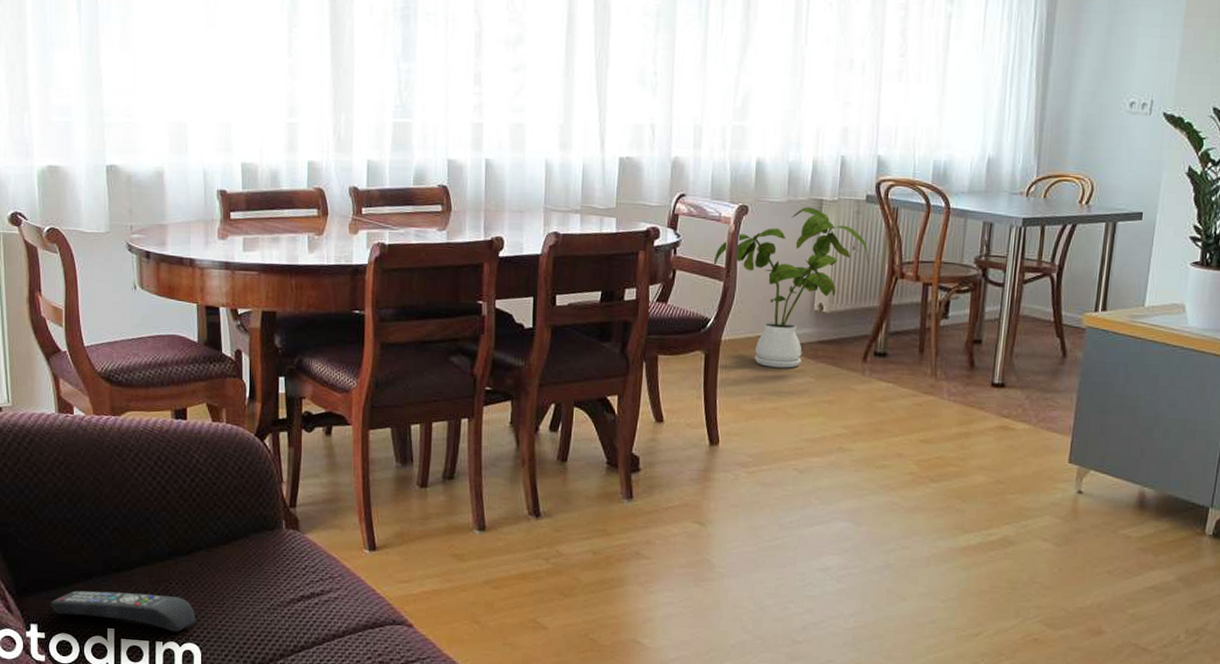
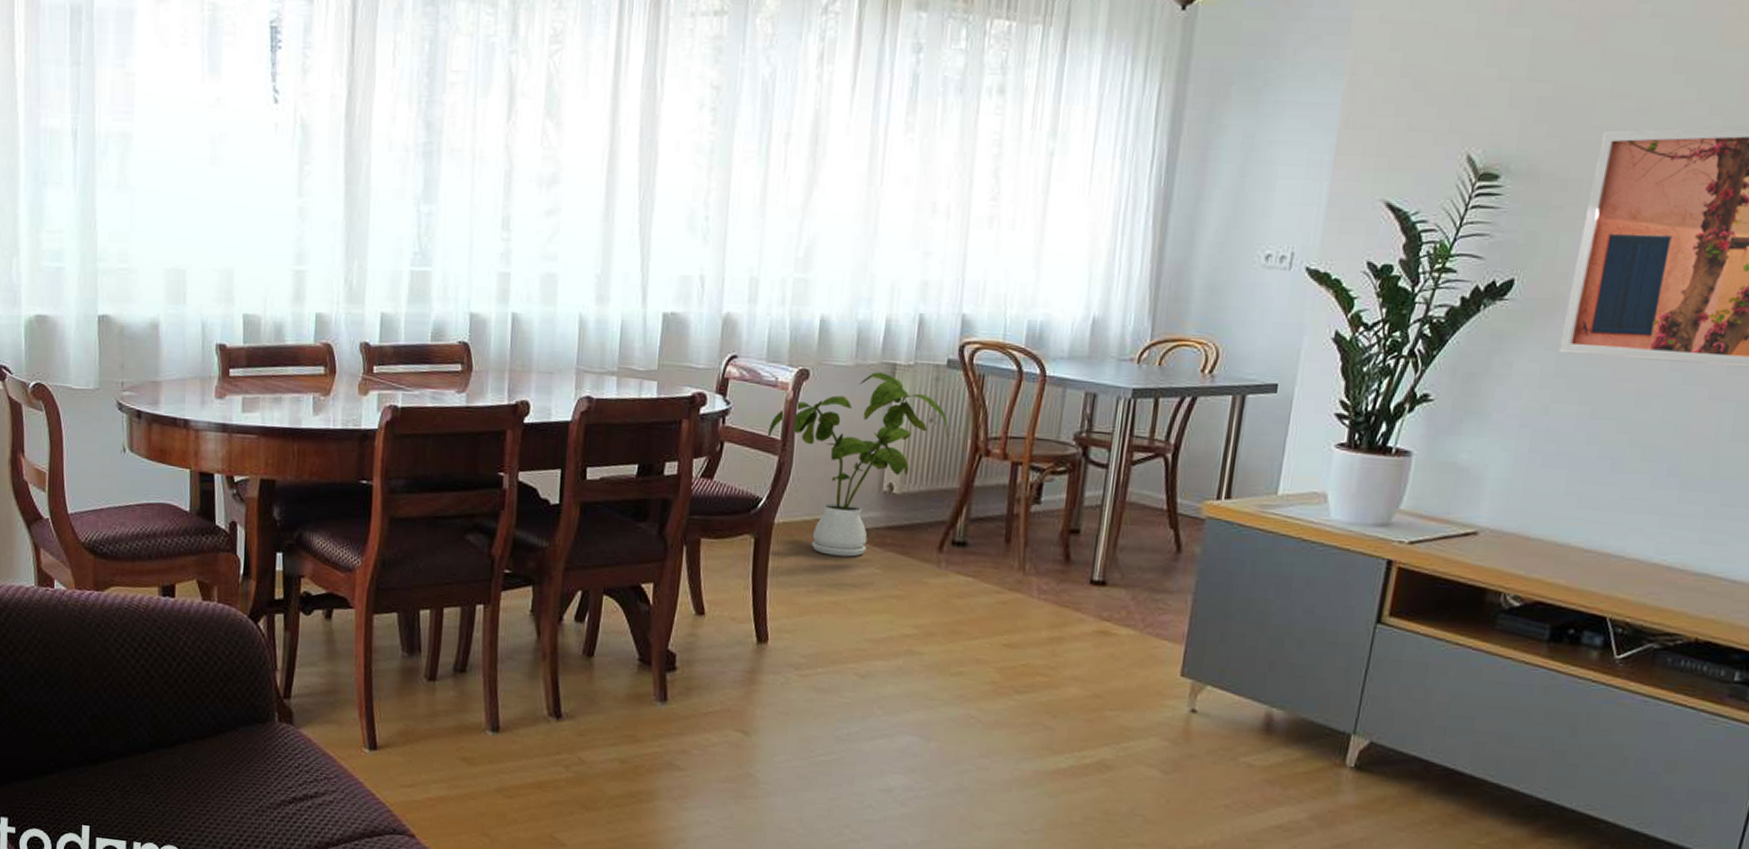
remote control: present [49,590,196,632] -> none [21,782,178,833]

